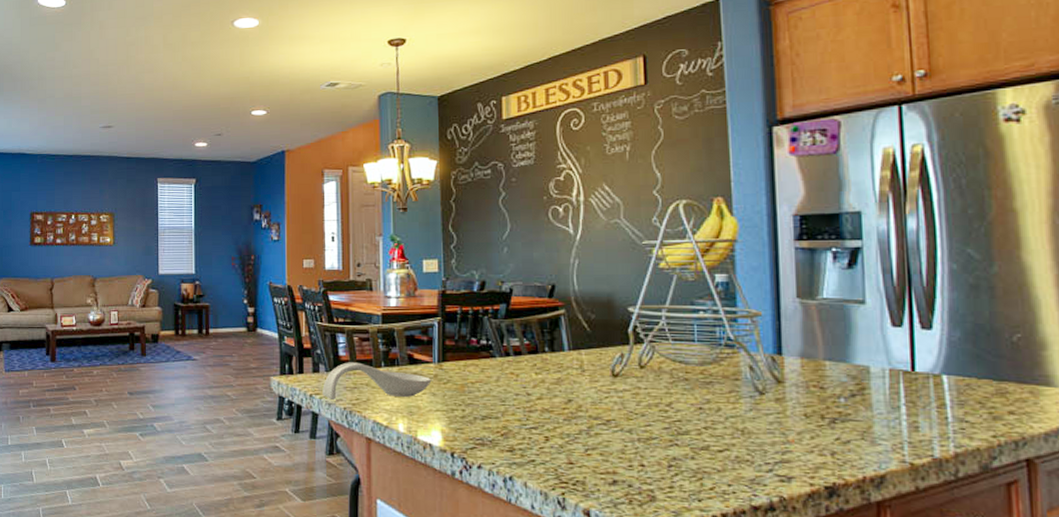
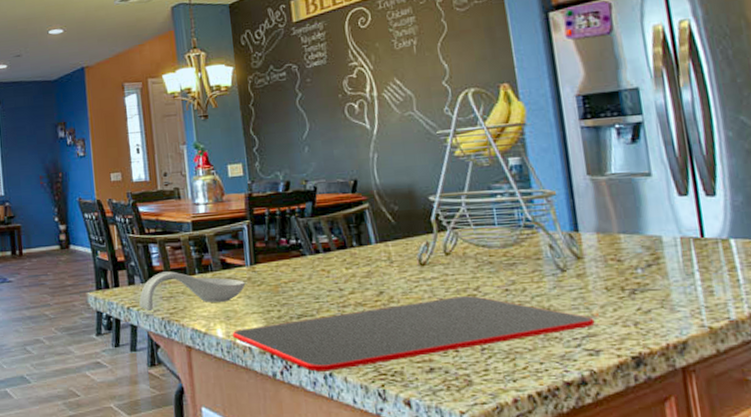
cutting board: none [413,411,790,475] -> present [232,296,595,372]

